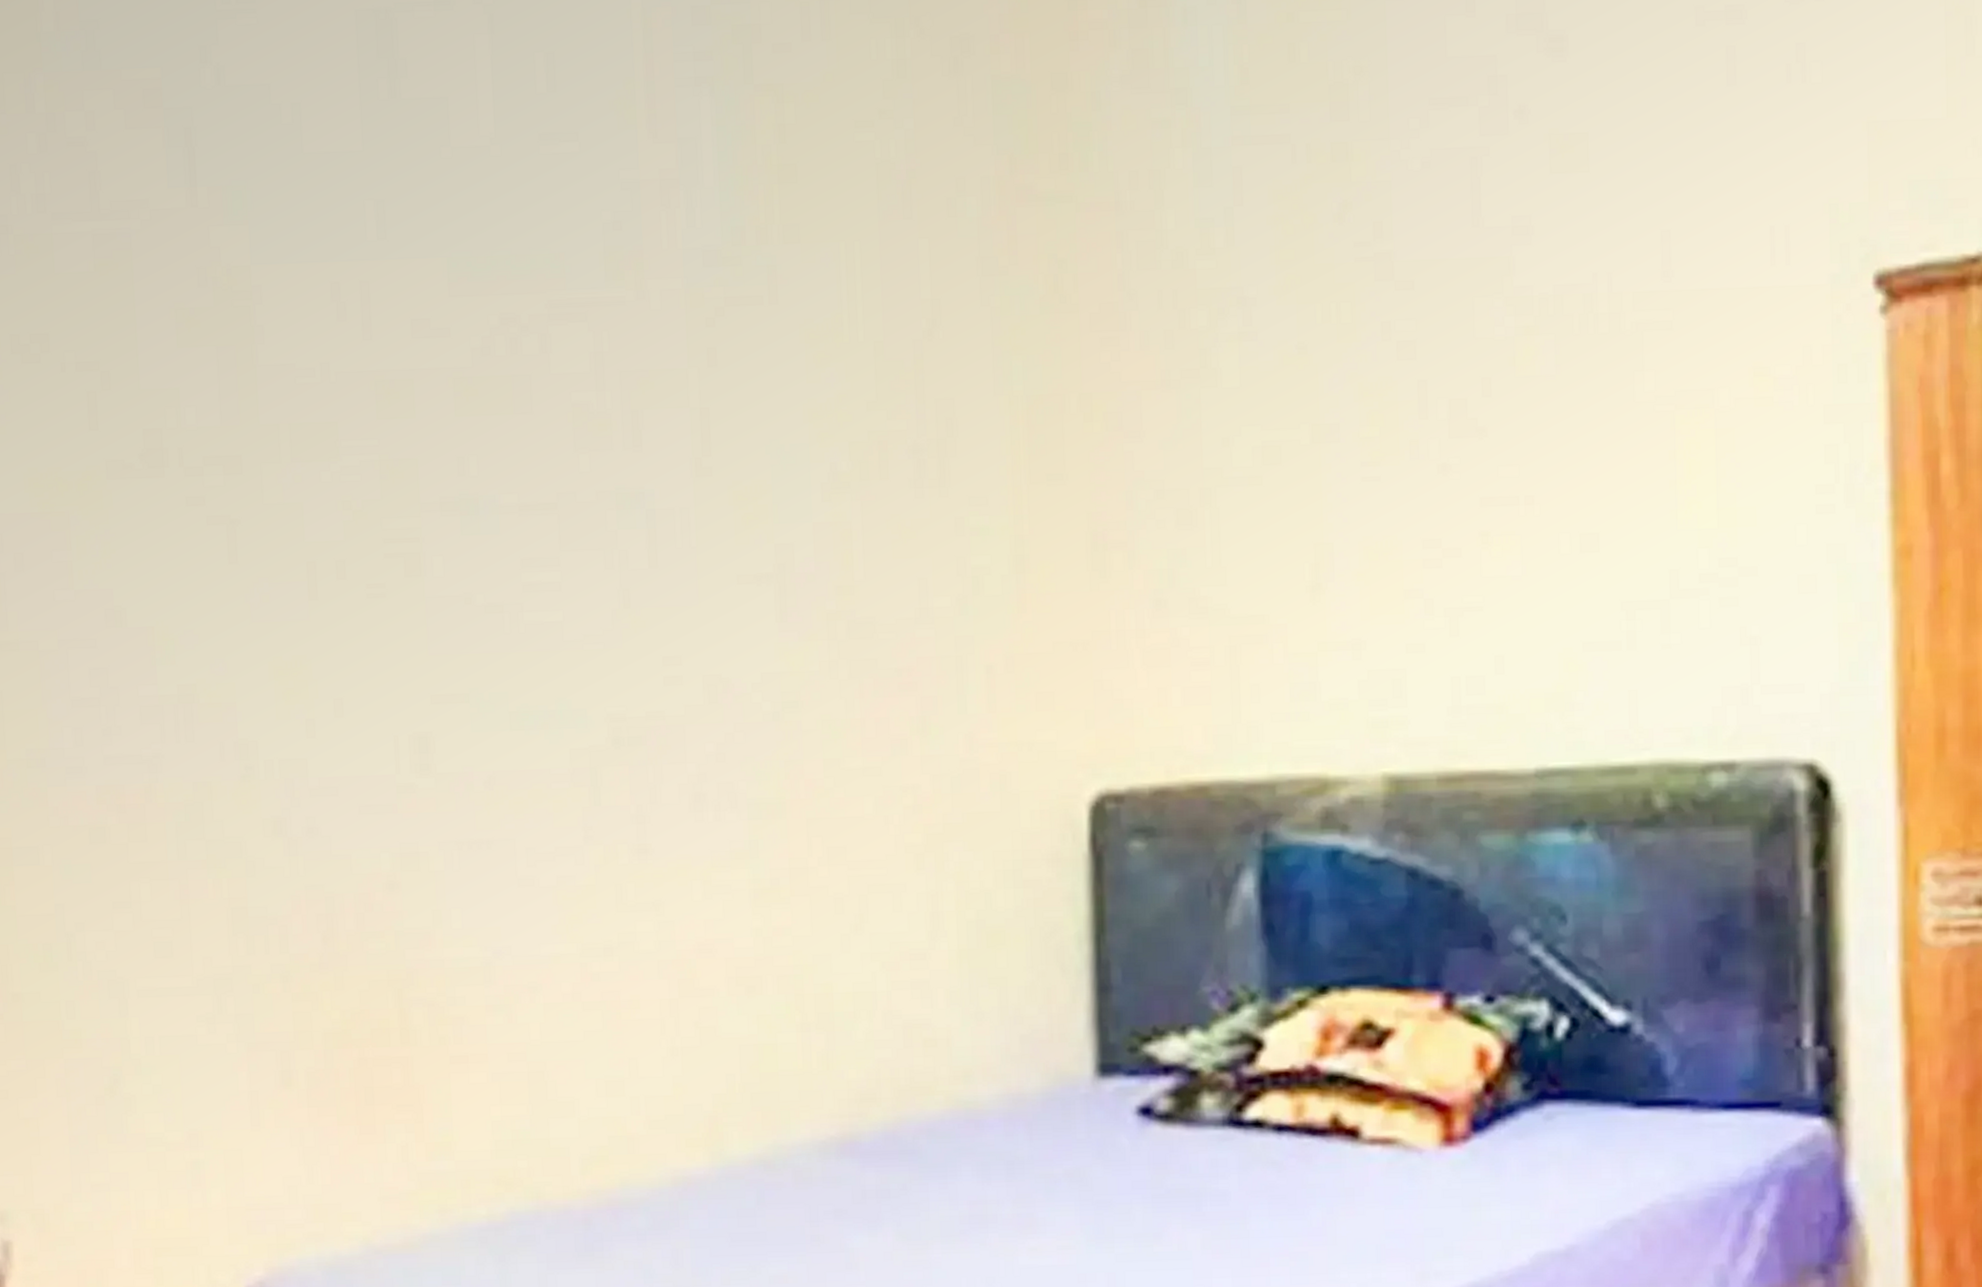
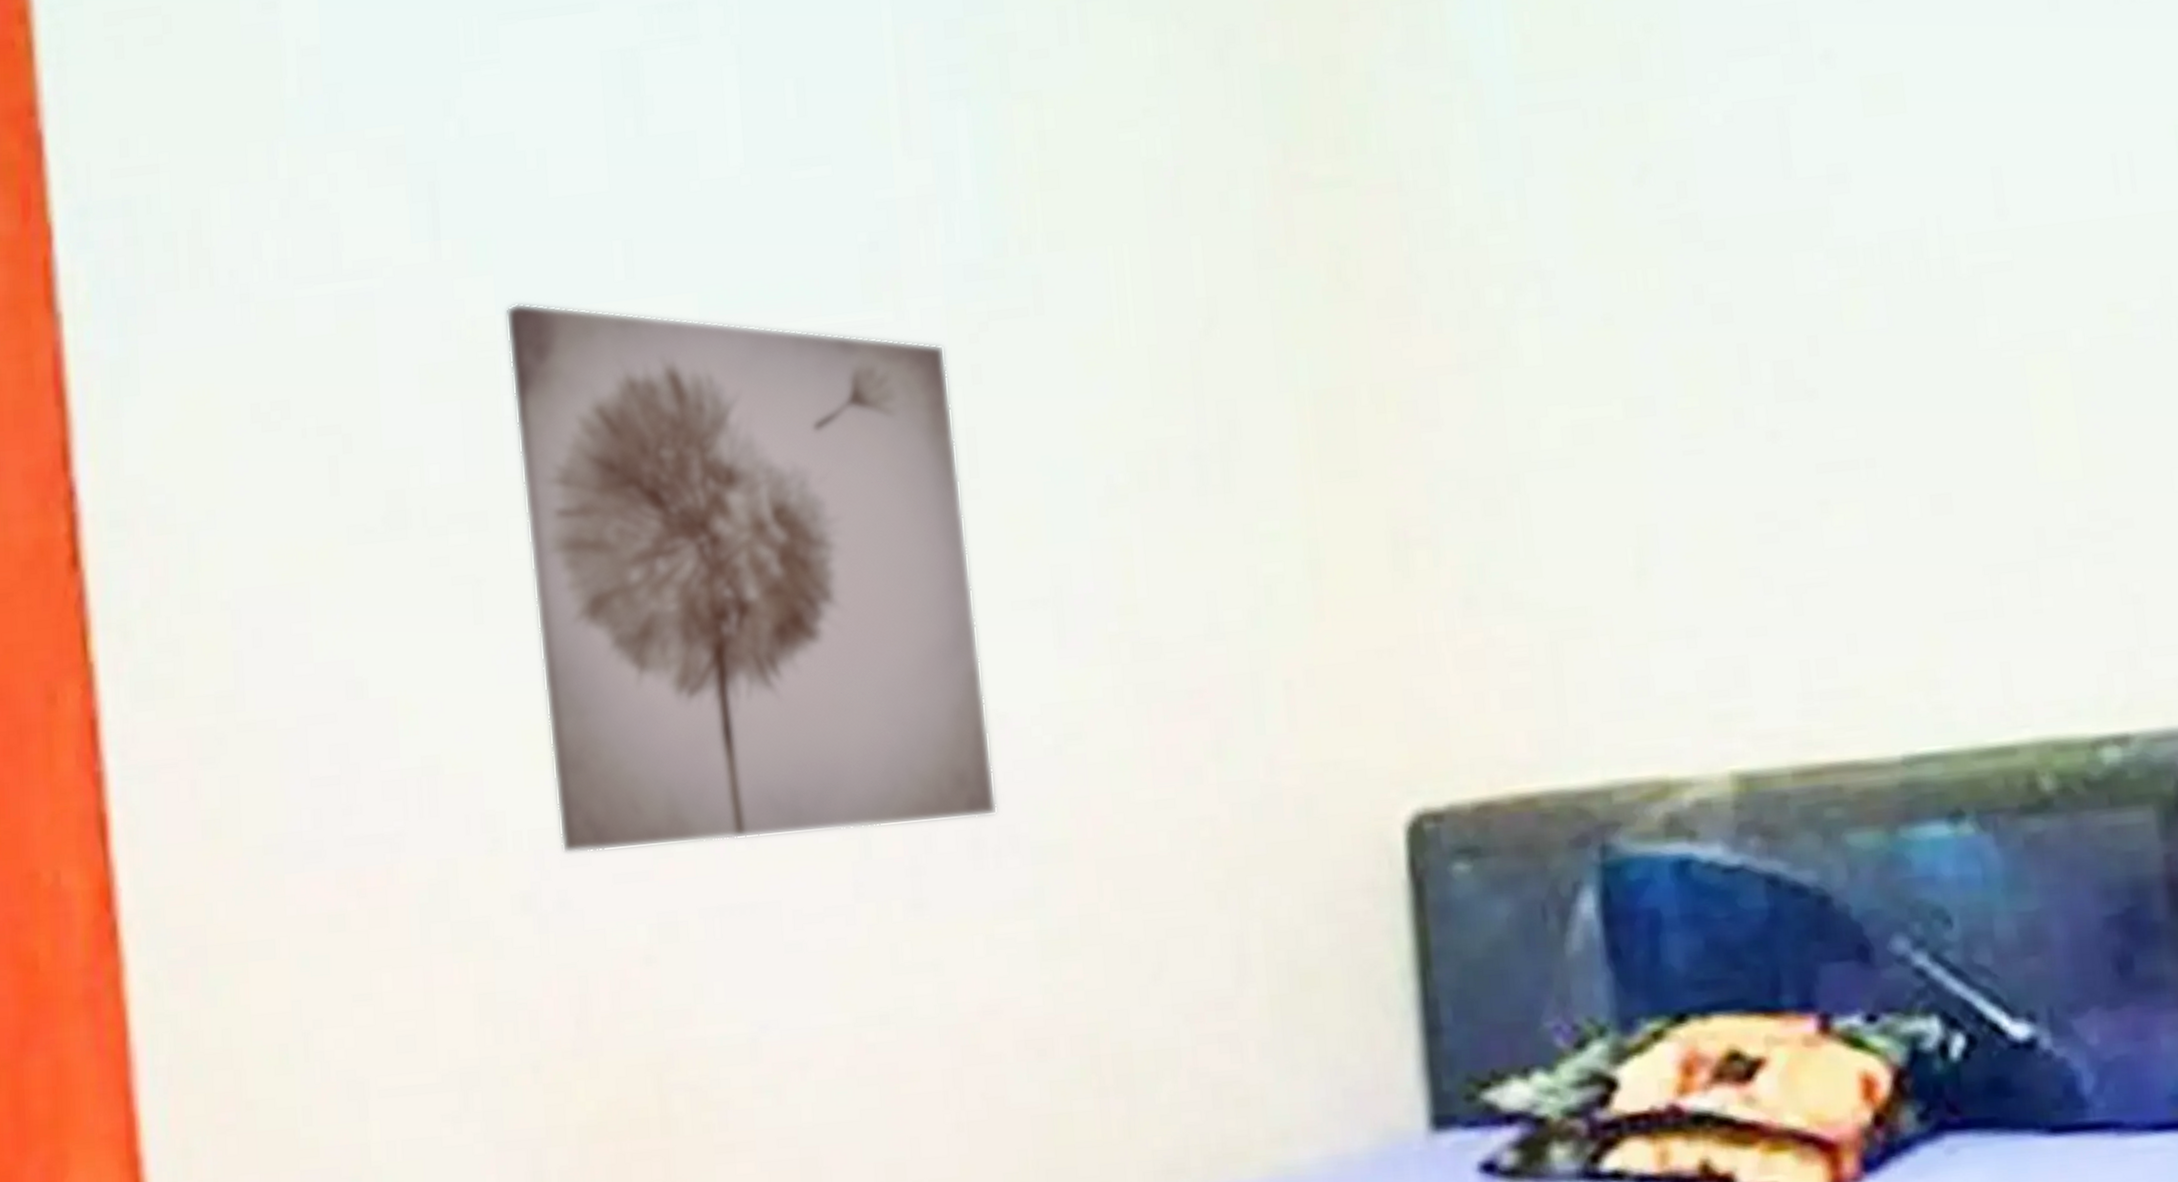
wall art: none [259,254,719,785] -> present [504,302,998,854]

